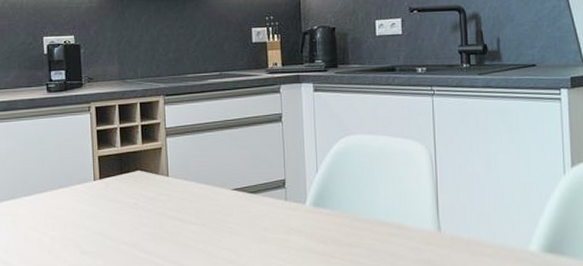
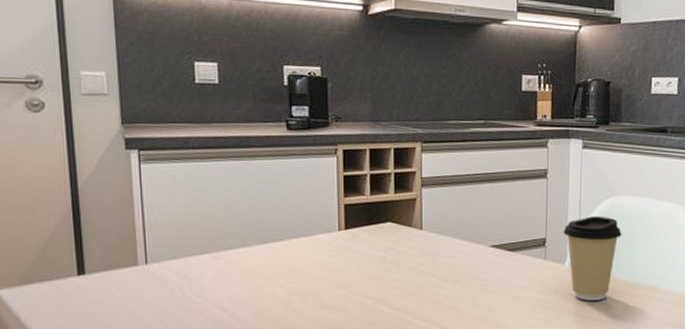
coffee cup: none [301,156,360,240] -> present [563,216,622,300]

